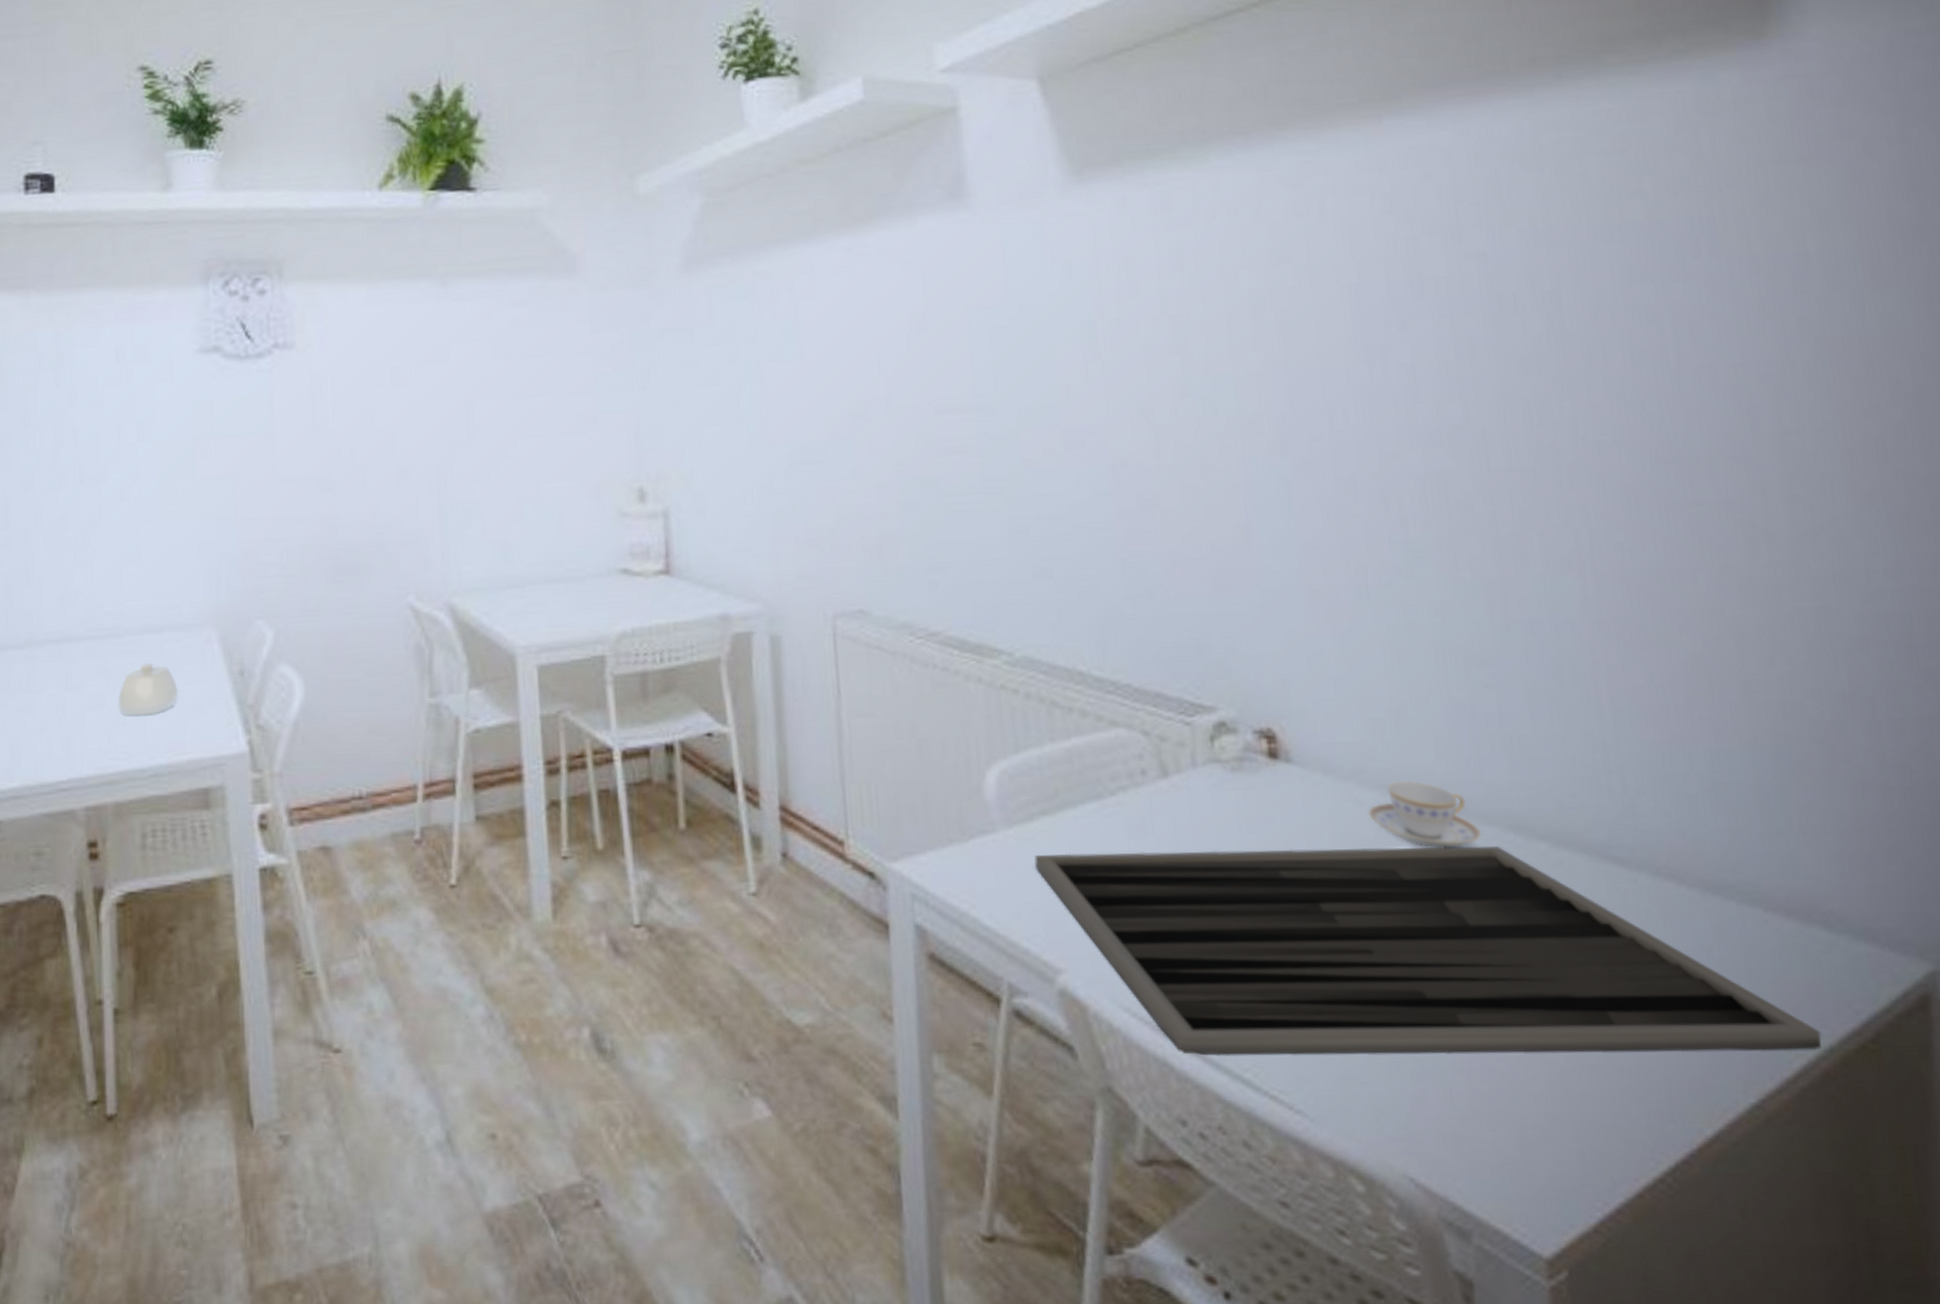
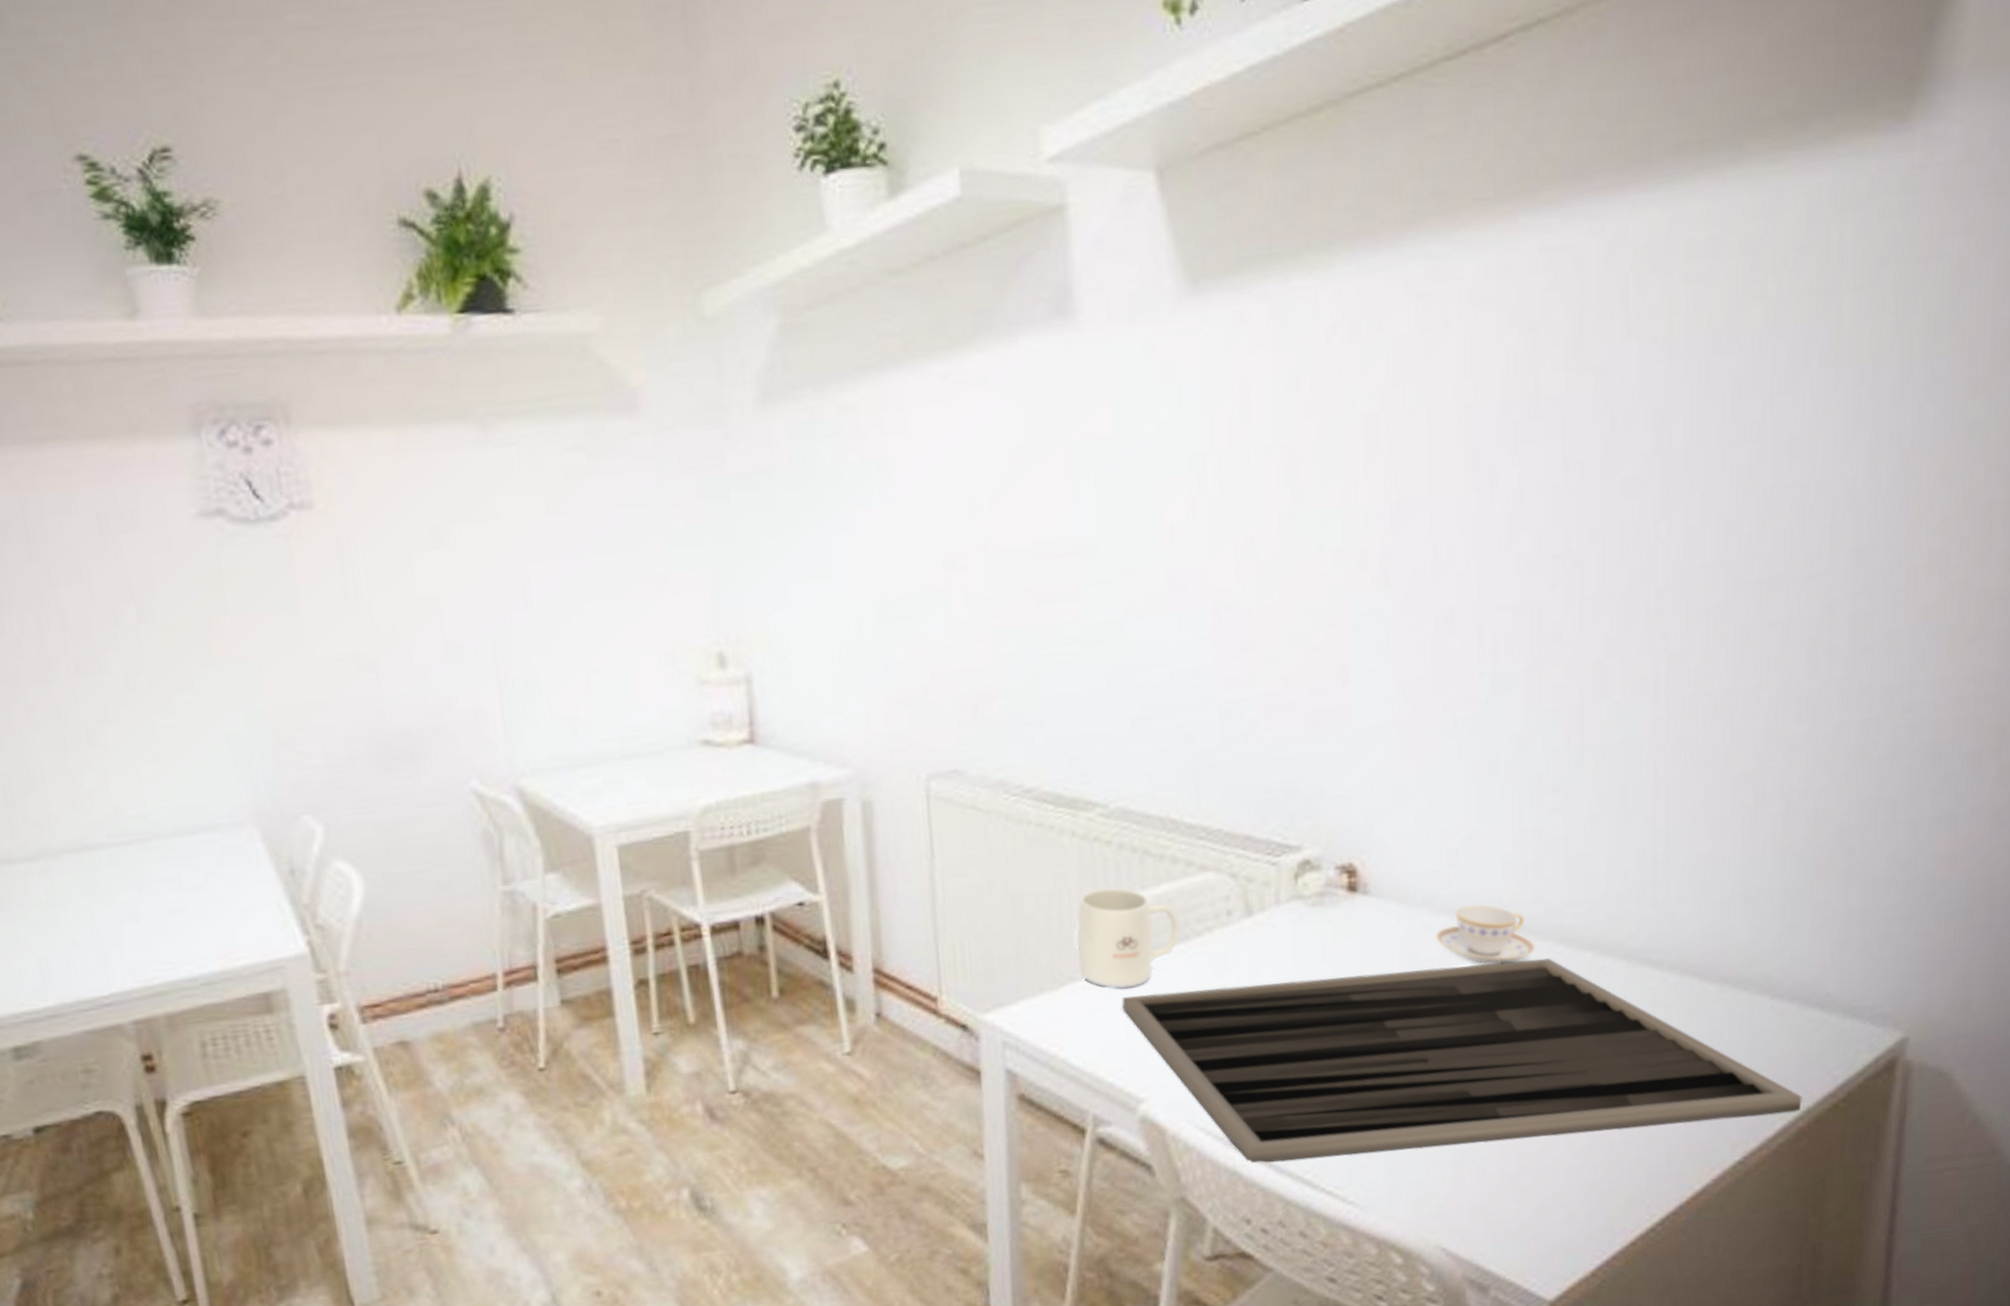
sugar bowl: present [118,662,178,717] -> none [155,867,223,926]
mug: none [984,738,1093,845] -> present [1076,887,1180,989]

